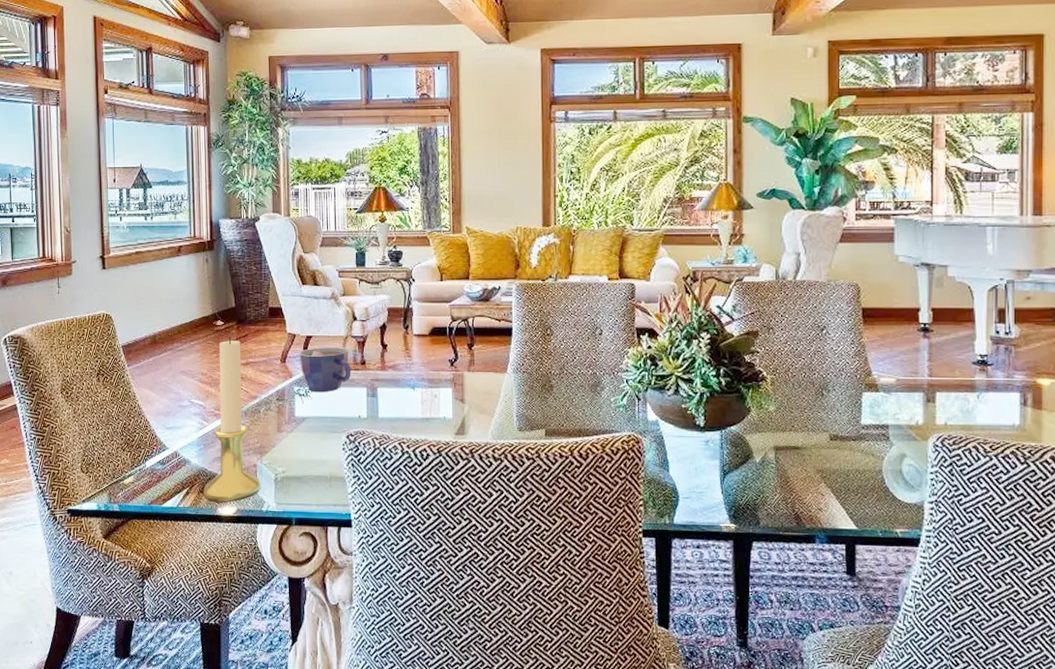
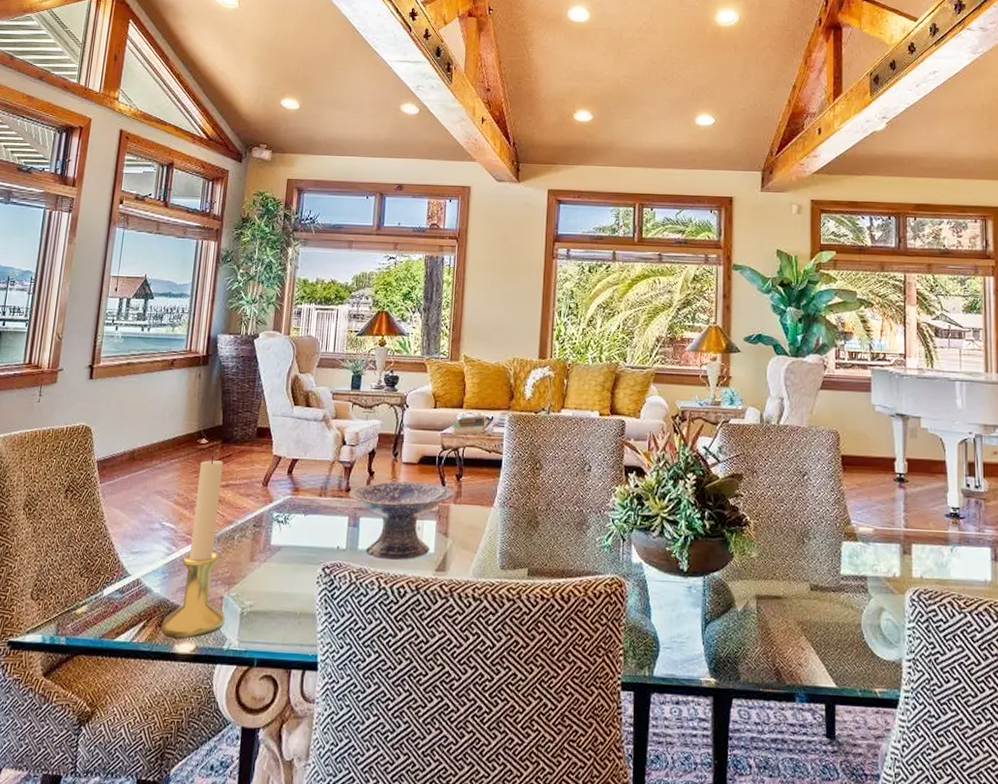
cup: present [299,346,352,393] -> none [281,471,335,520]
decorative bowl: none [364,353,468,426] -> present [348,481,455,560]
books: none [460,285,496,307] -> present [451,415,489,436]

